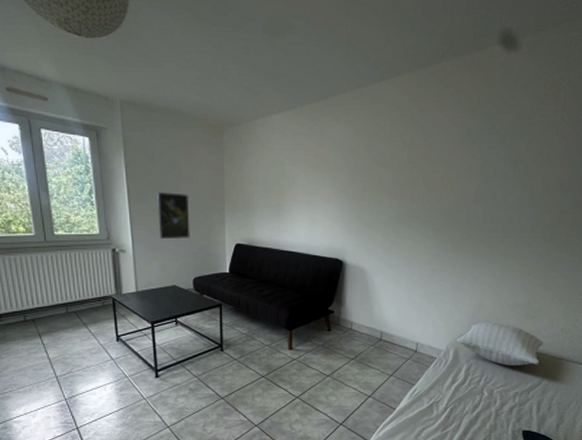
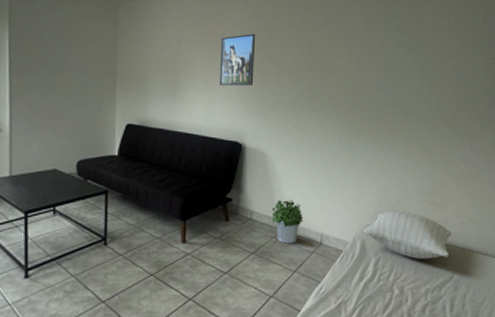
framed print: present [157,192,190,240] -> none [41,67,78,118]
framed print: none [321,153,356,206] -> present [219,33,256,86]
potted plant: none [370,312,400,351] -> present [271,200,303,244]

